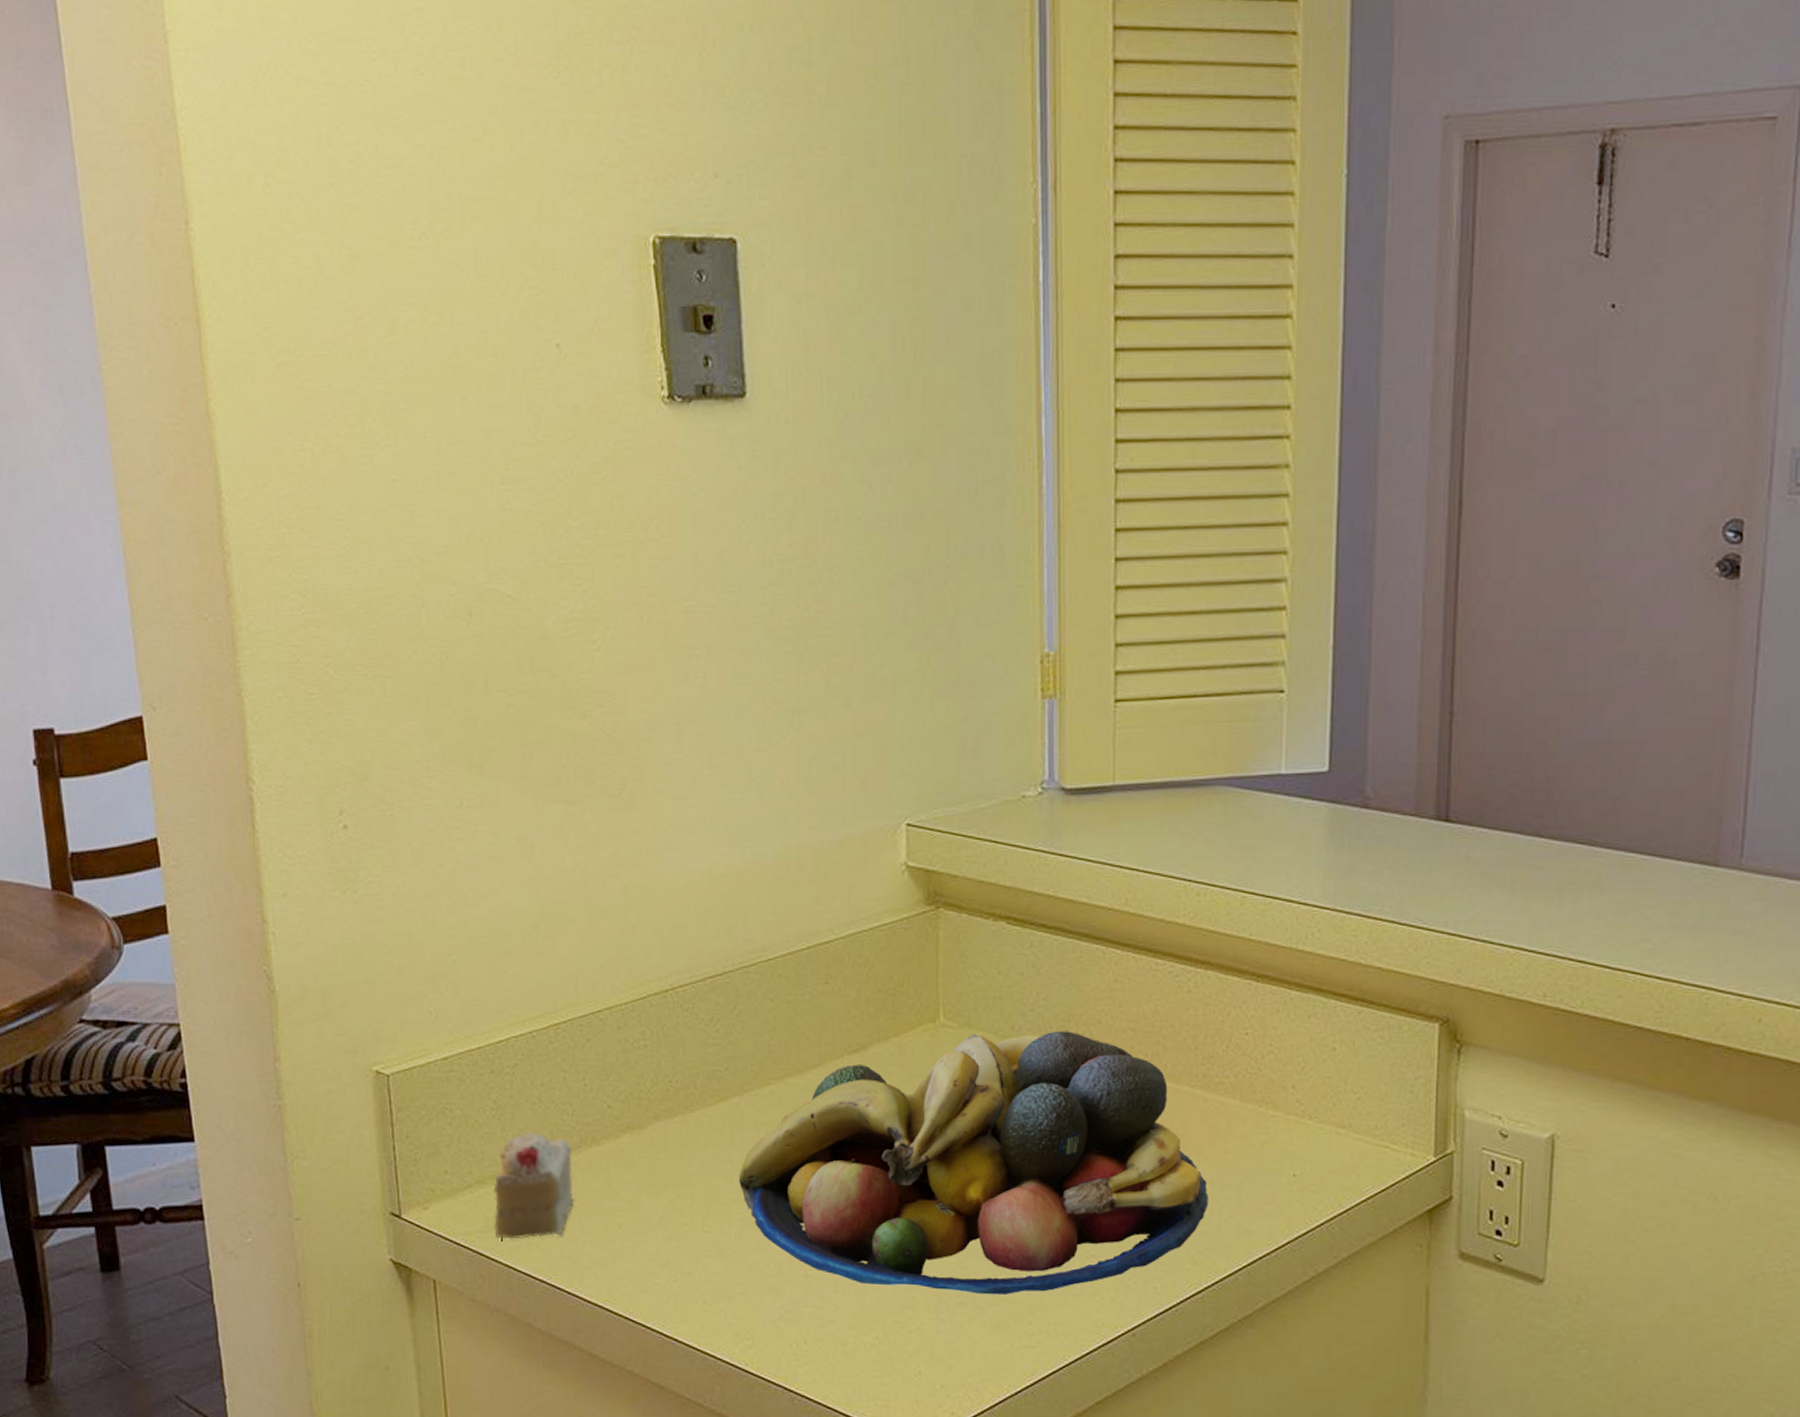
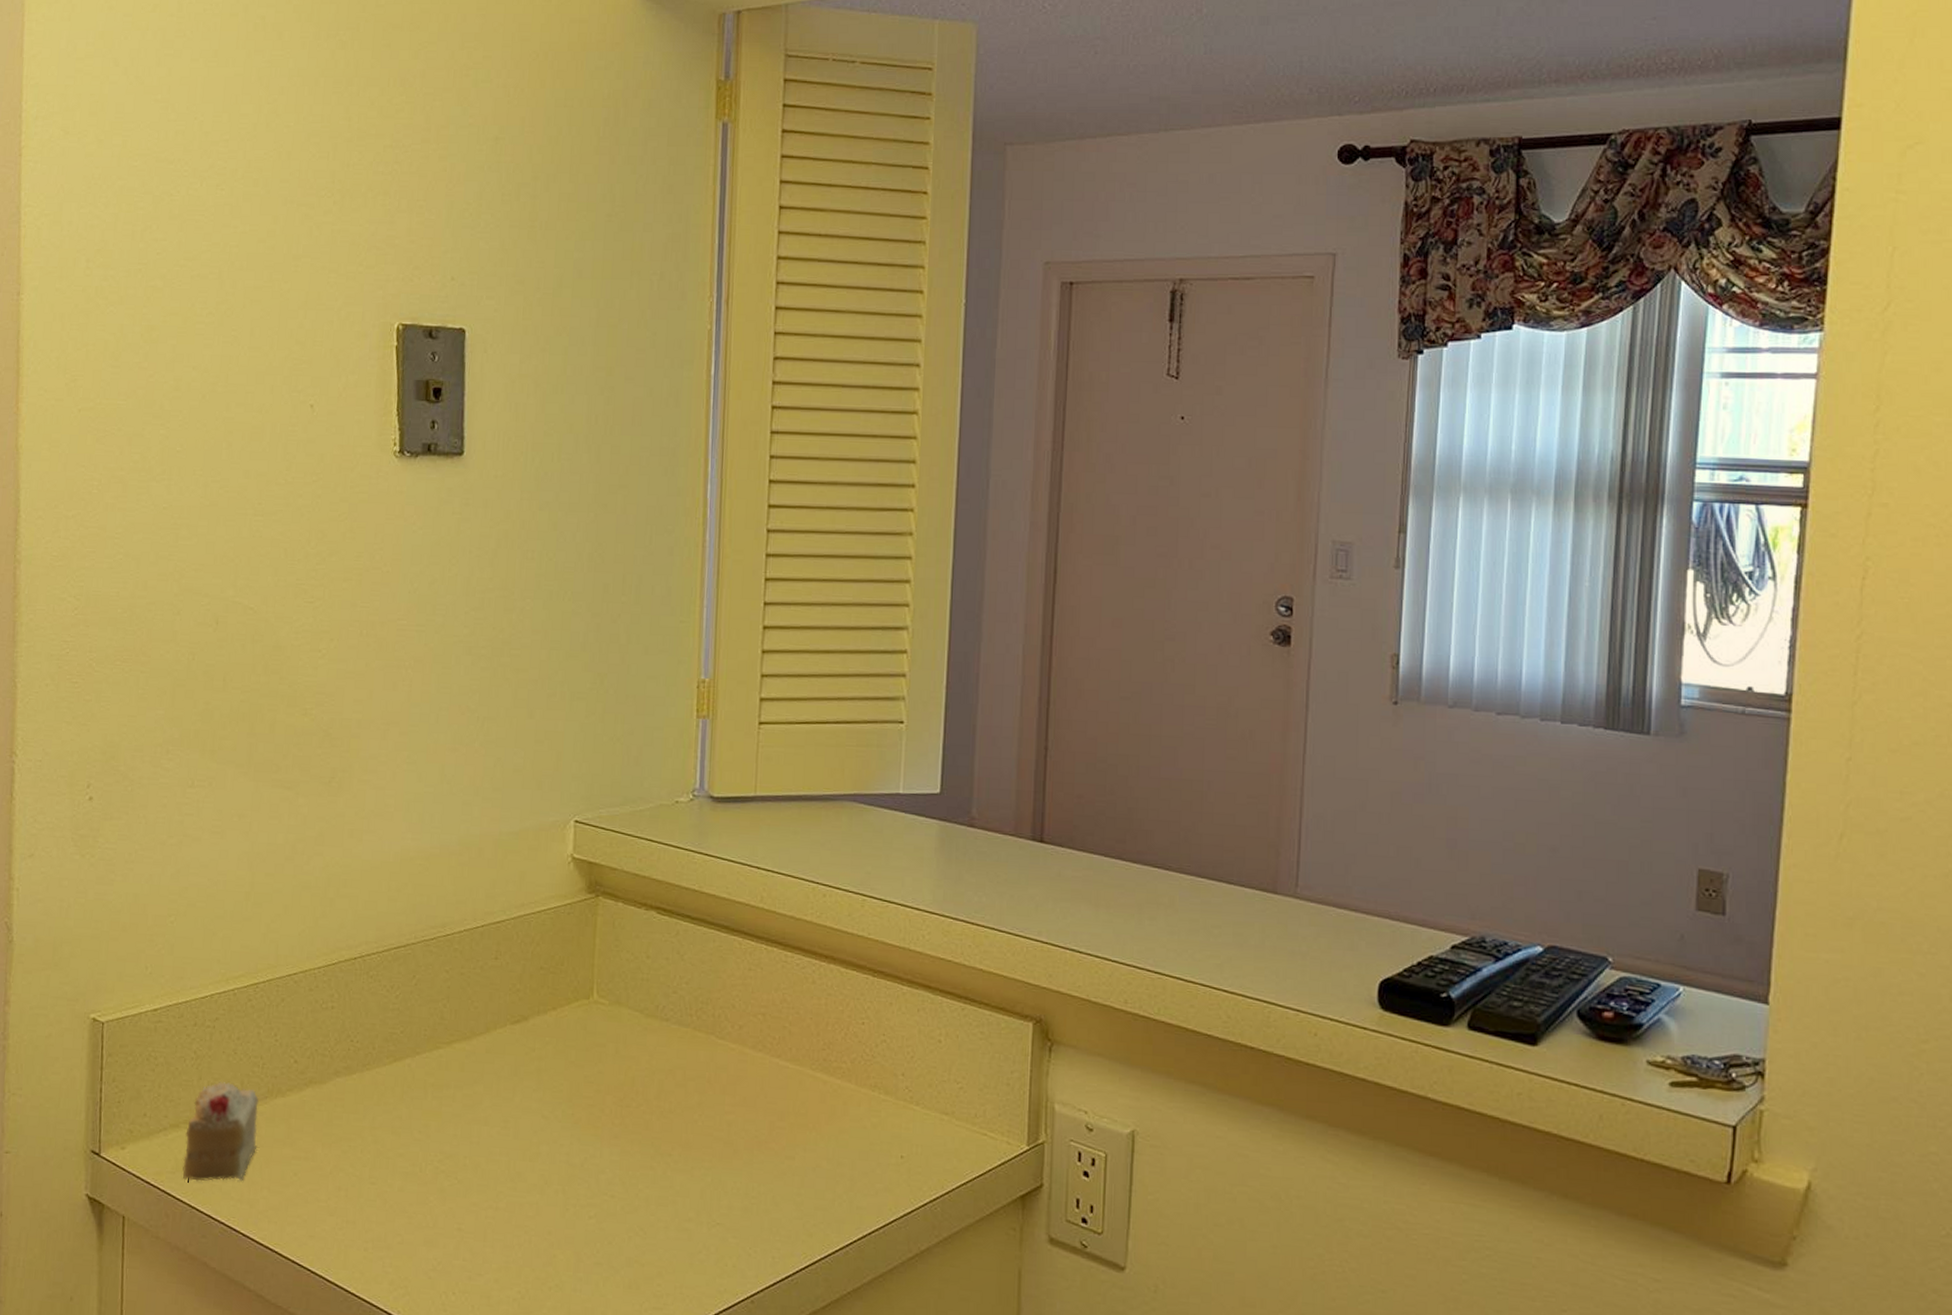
fruit bowl: present [739,1031,1209,1296] -> none [405,1011,825,1258]

